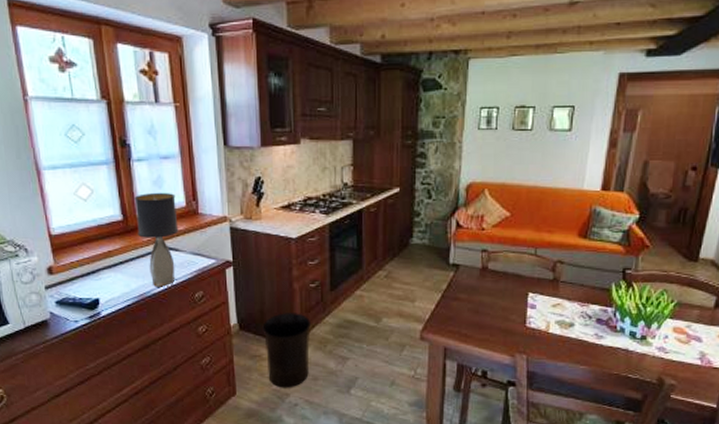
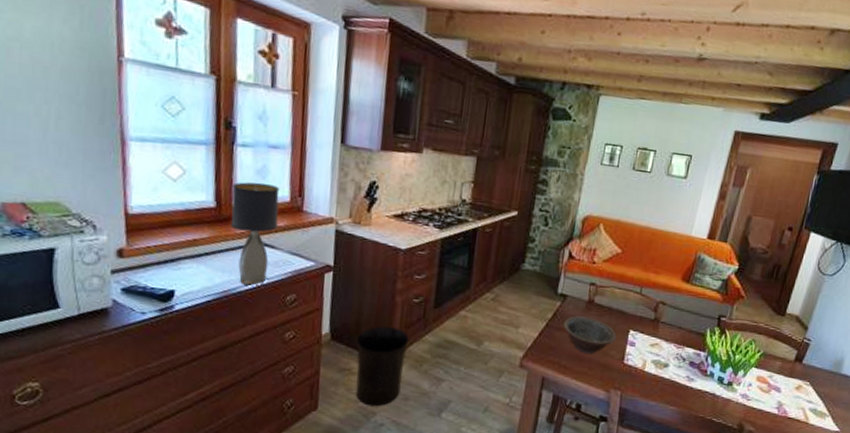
decorative bowl: none [459,284,515,320] -> present [563,316,616,354]

